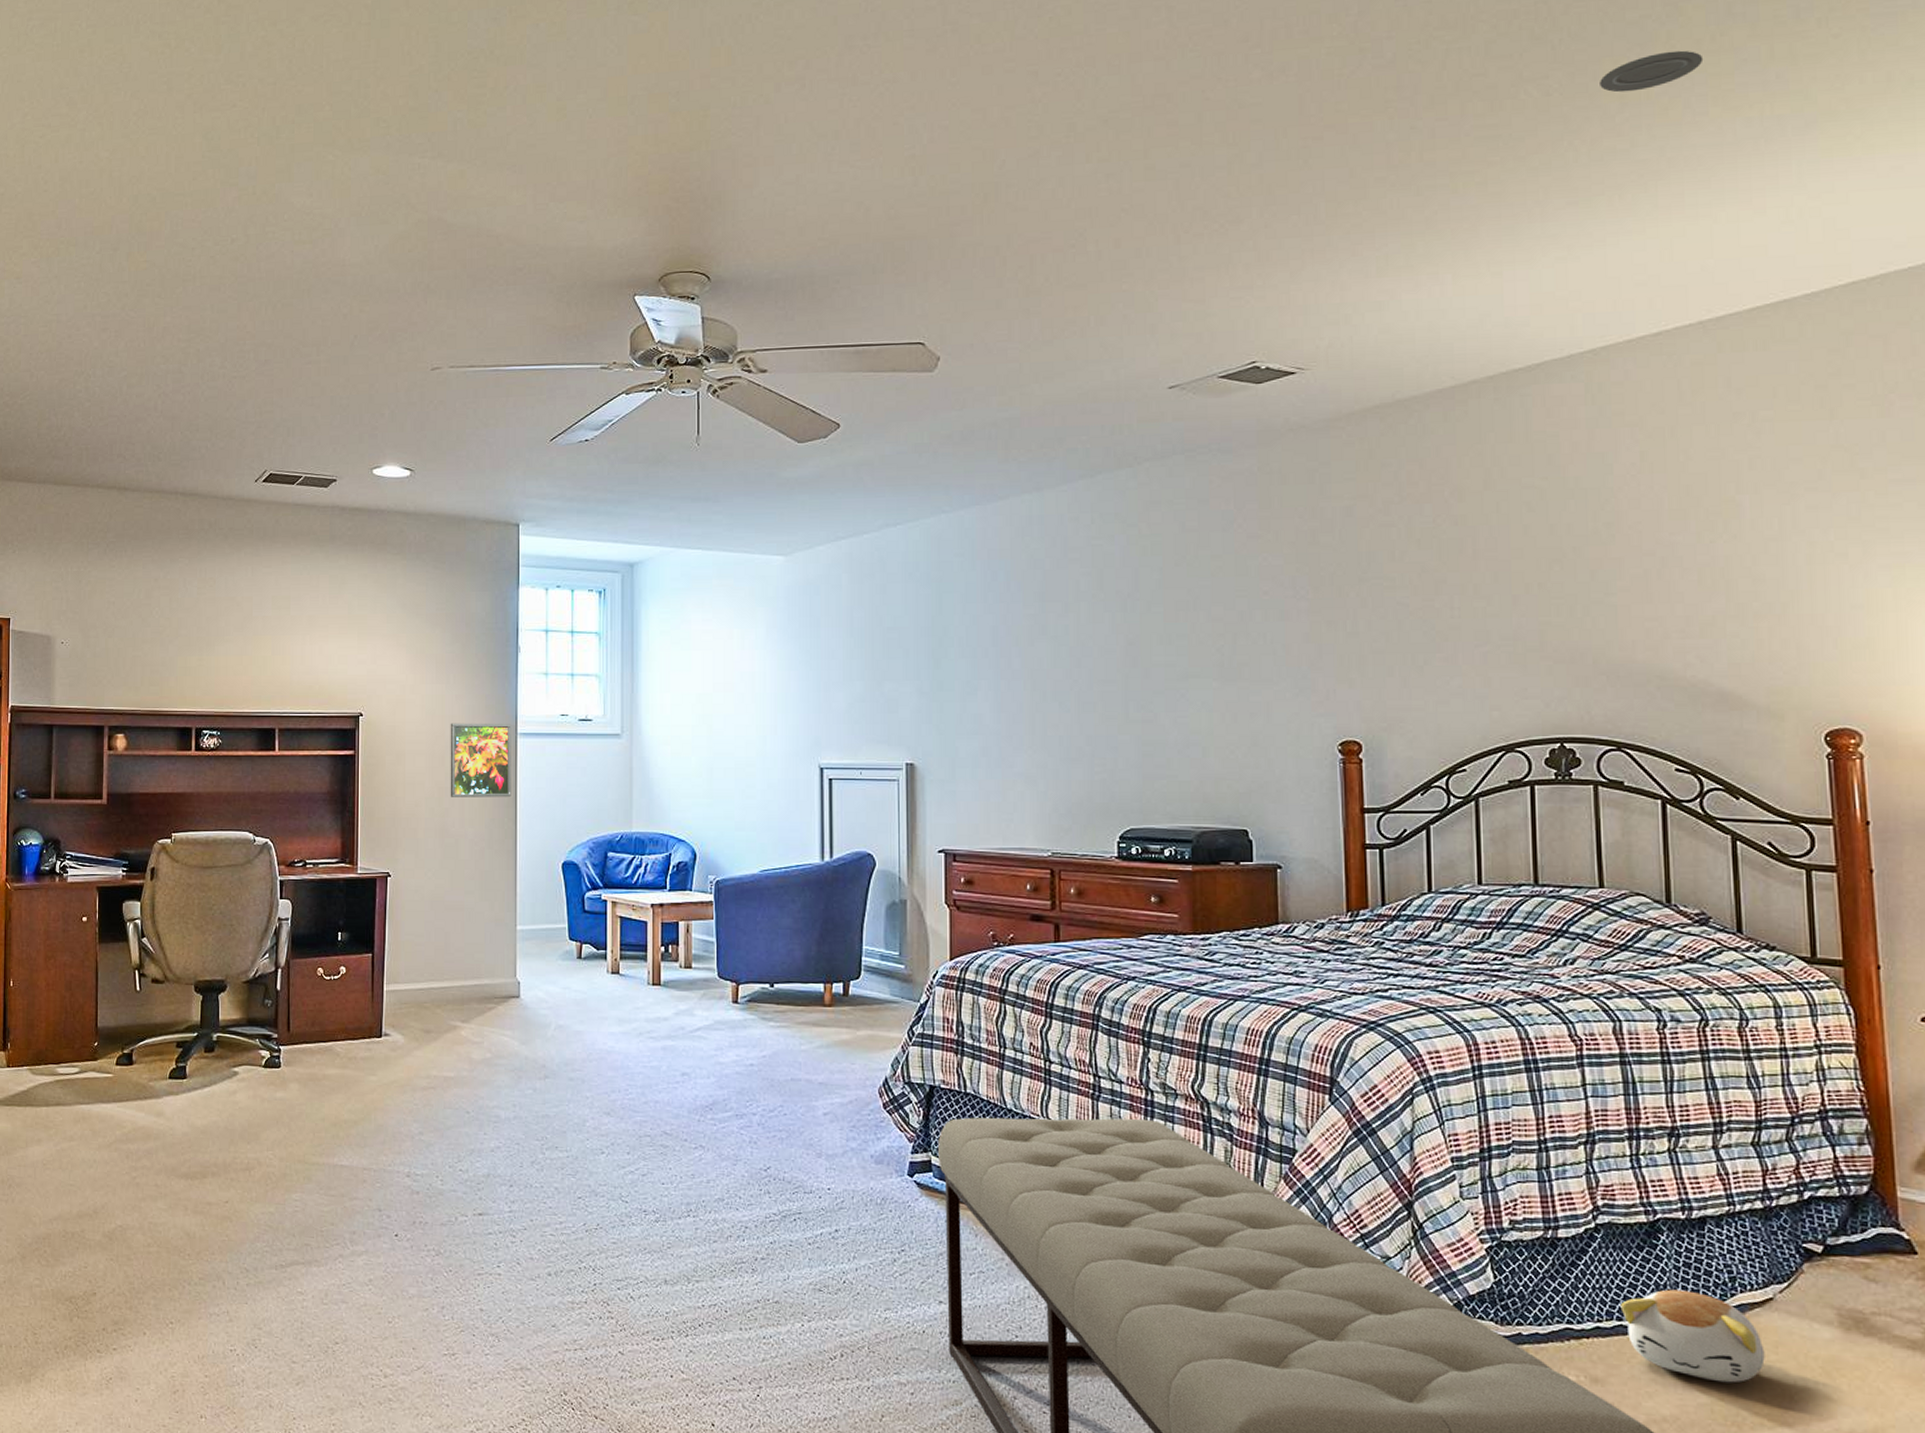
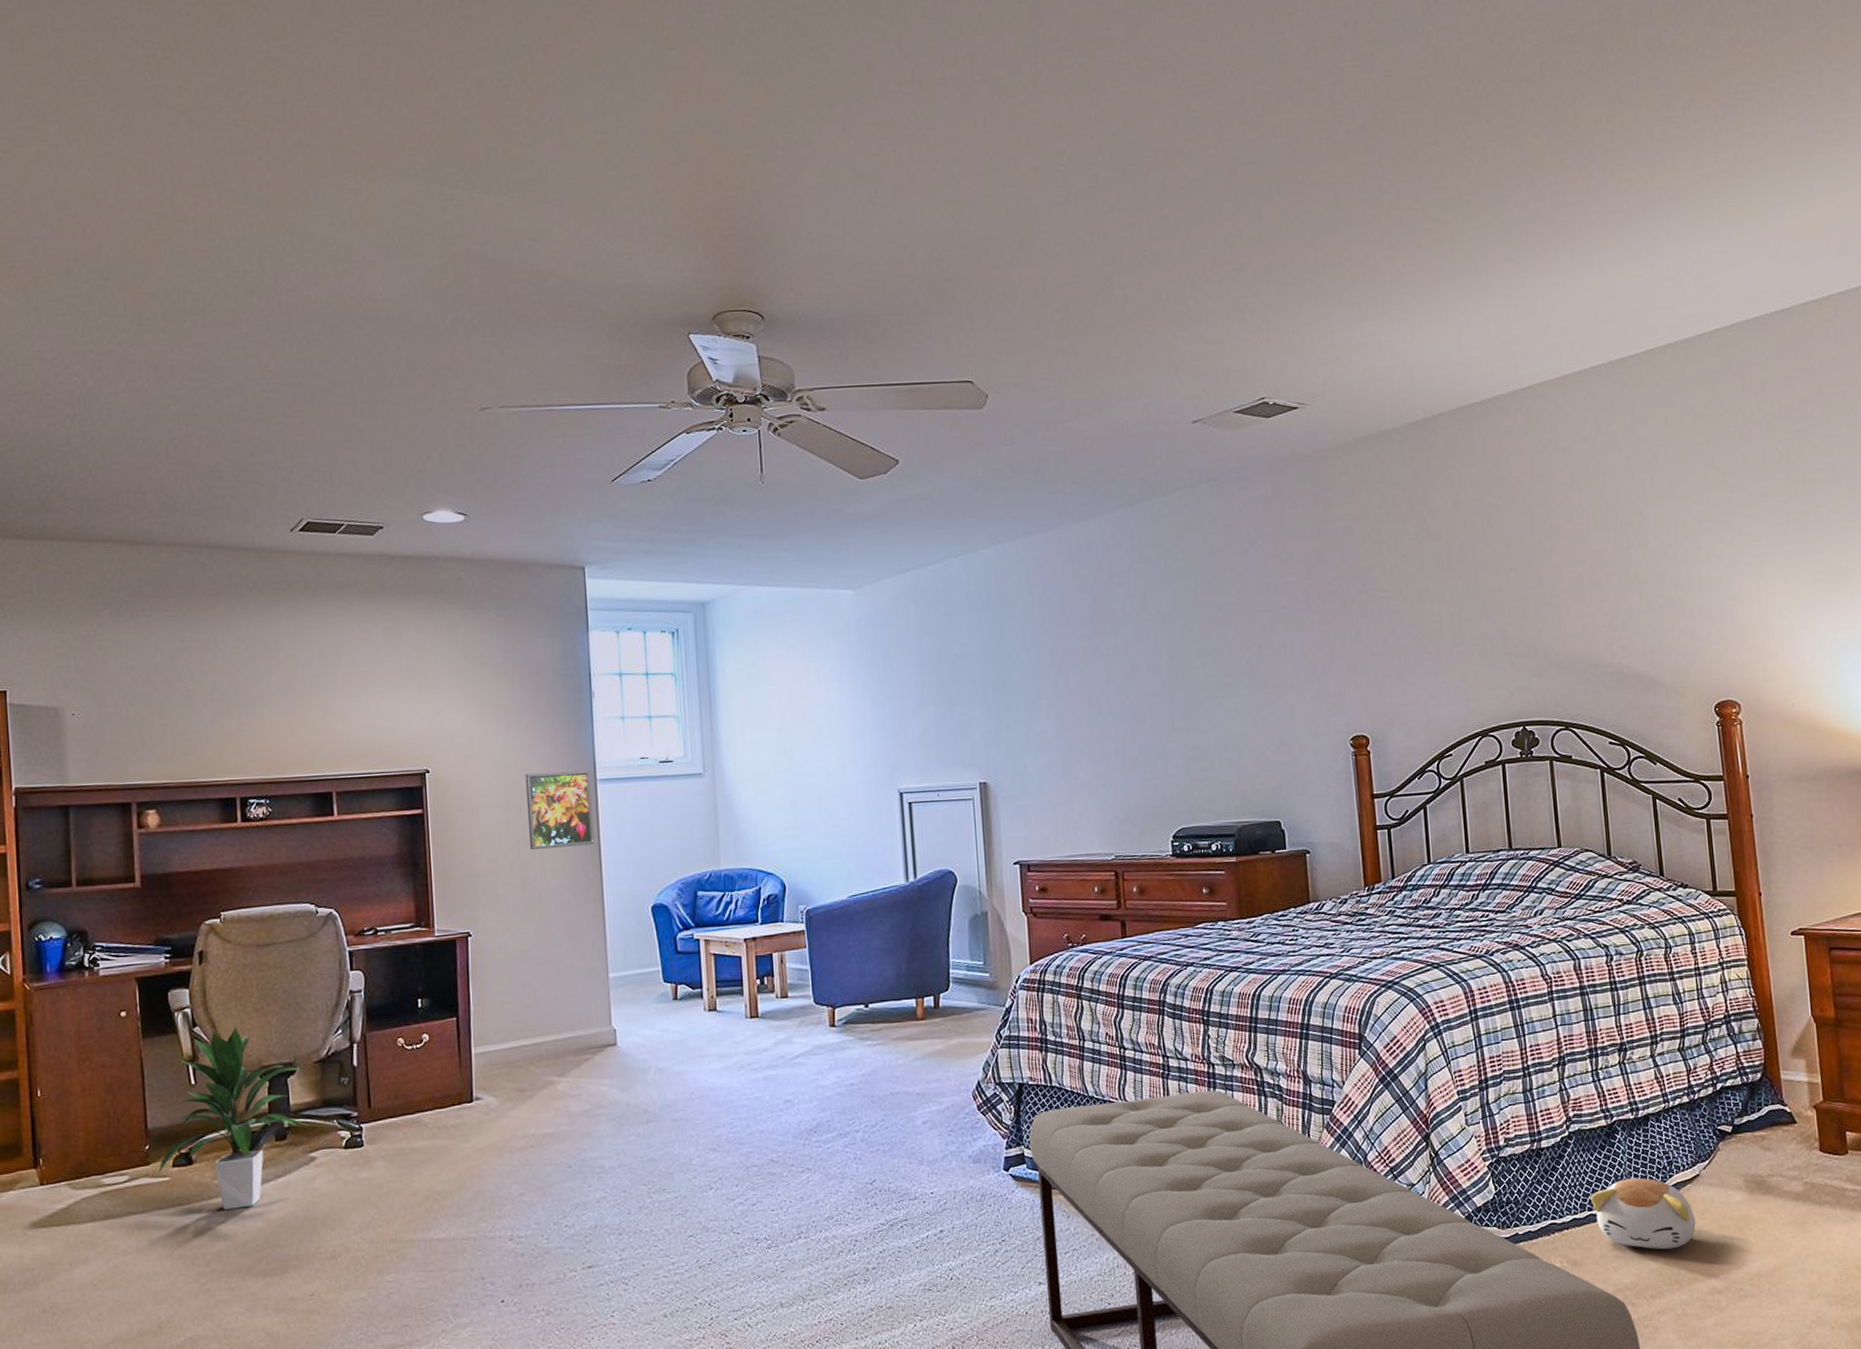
indoor plant: none [104,941,232,1112] -> present [158,1026,306,1210]
recessed light: present [1600,50,1704,93] -> none [1525,128,1602,163]

